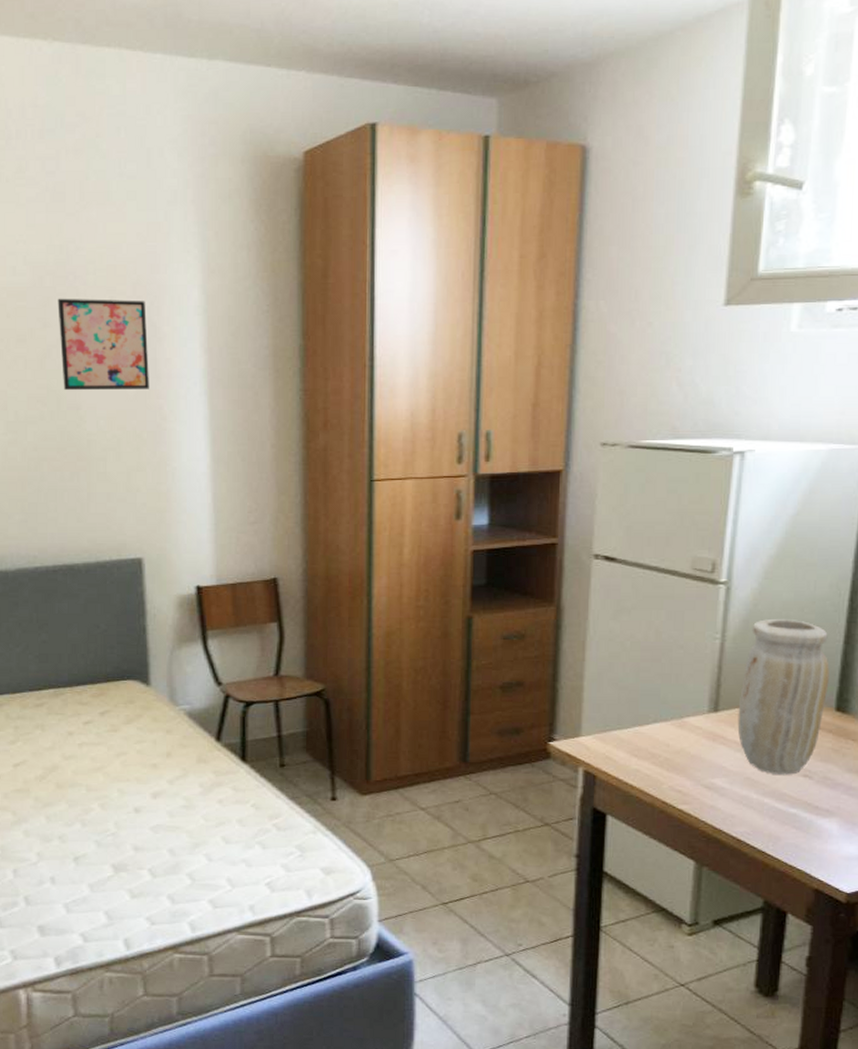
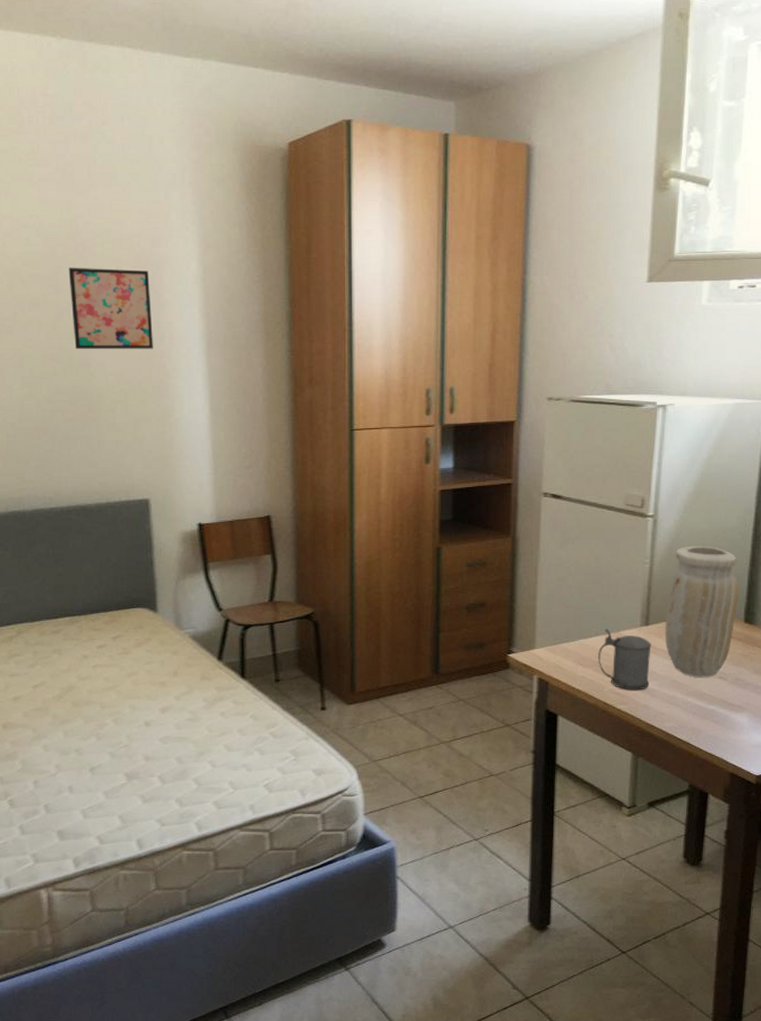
beer stein: none [656,715,721,788] -> present [598,629,651,690]

